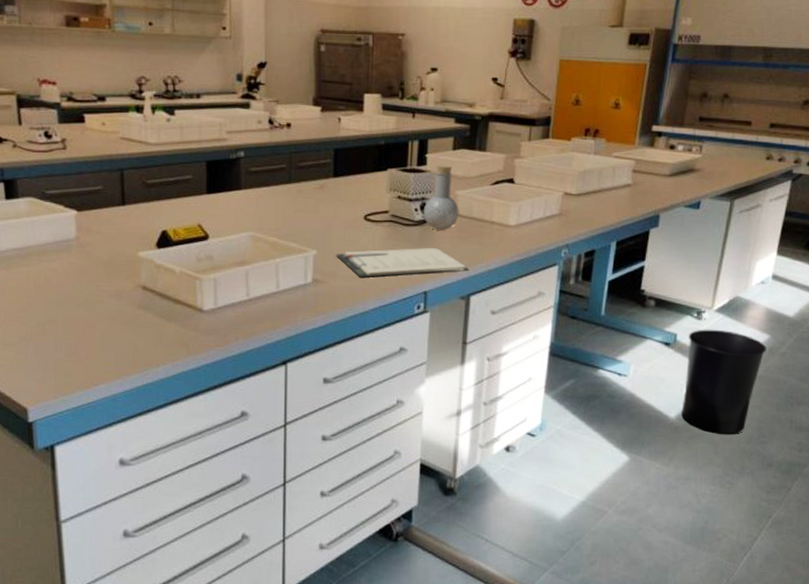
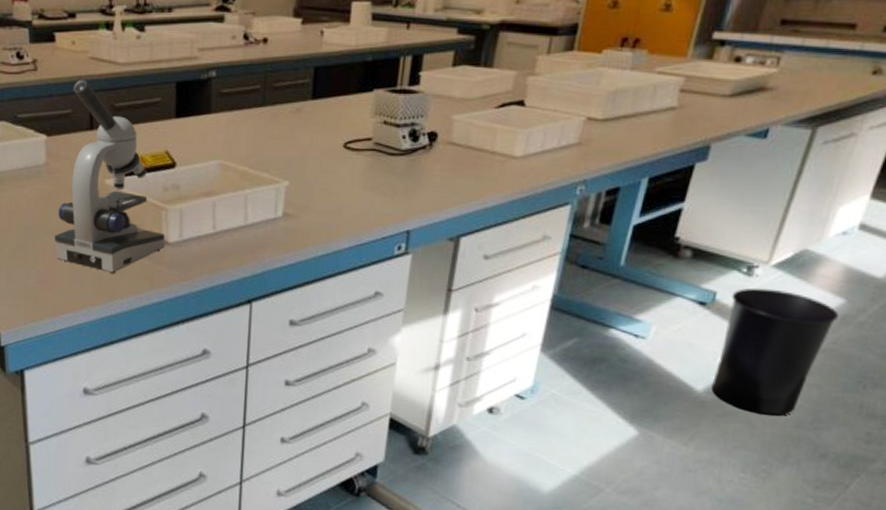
microscope: none [86,158,200,343] -> present [54,80,165,274]
clipboard: present [336,247,469,277] -> none [310,180,461,213]
flask: present [423,165,459,230] -> none [411,84,455,161]

